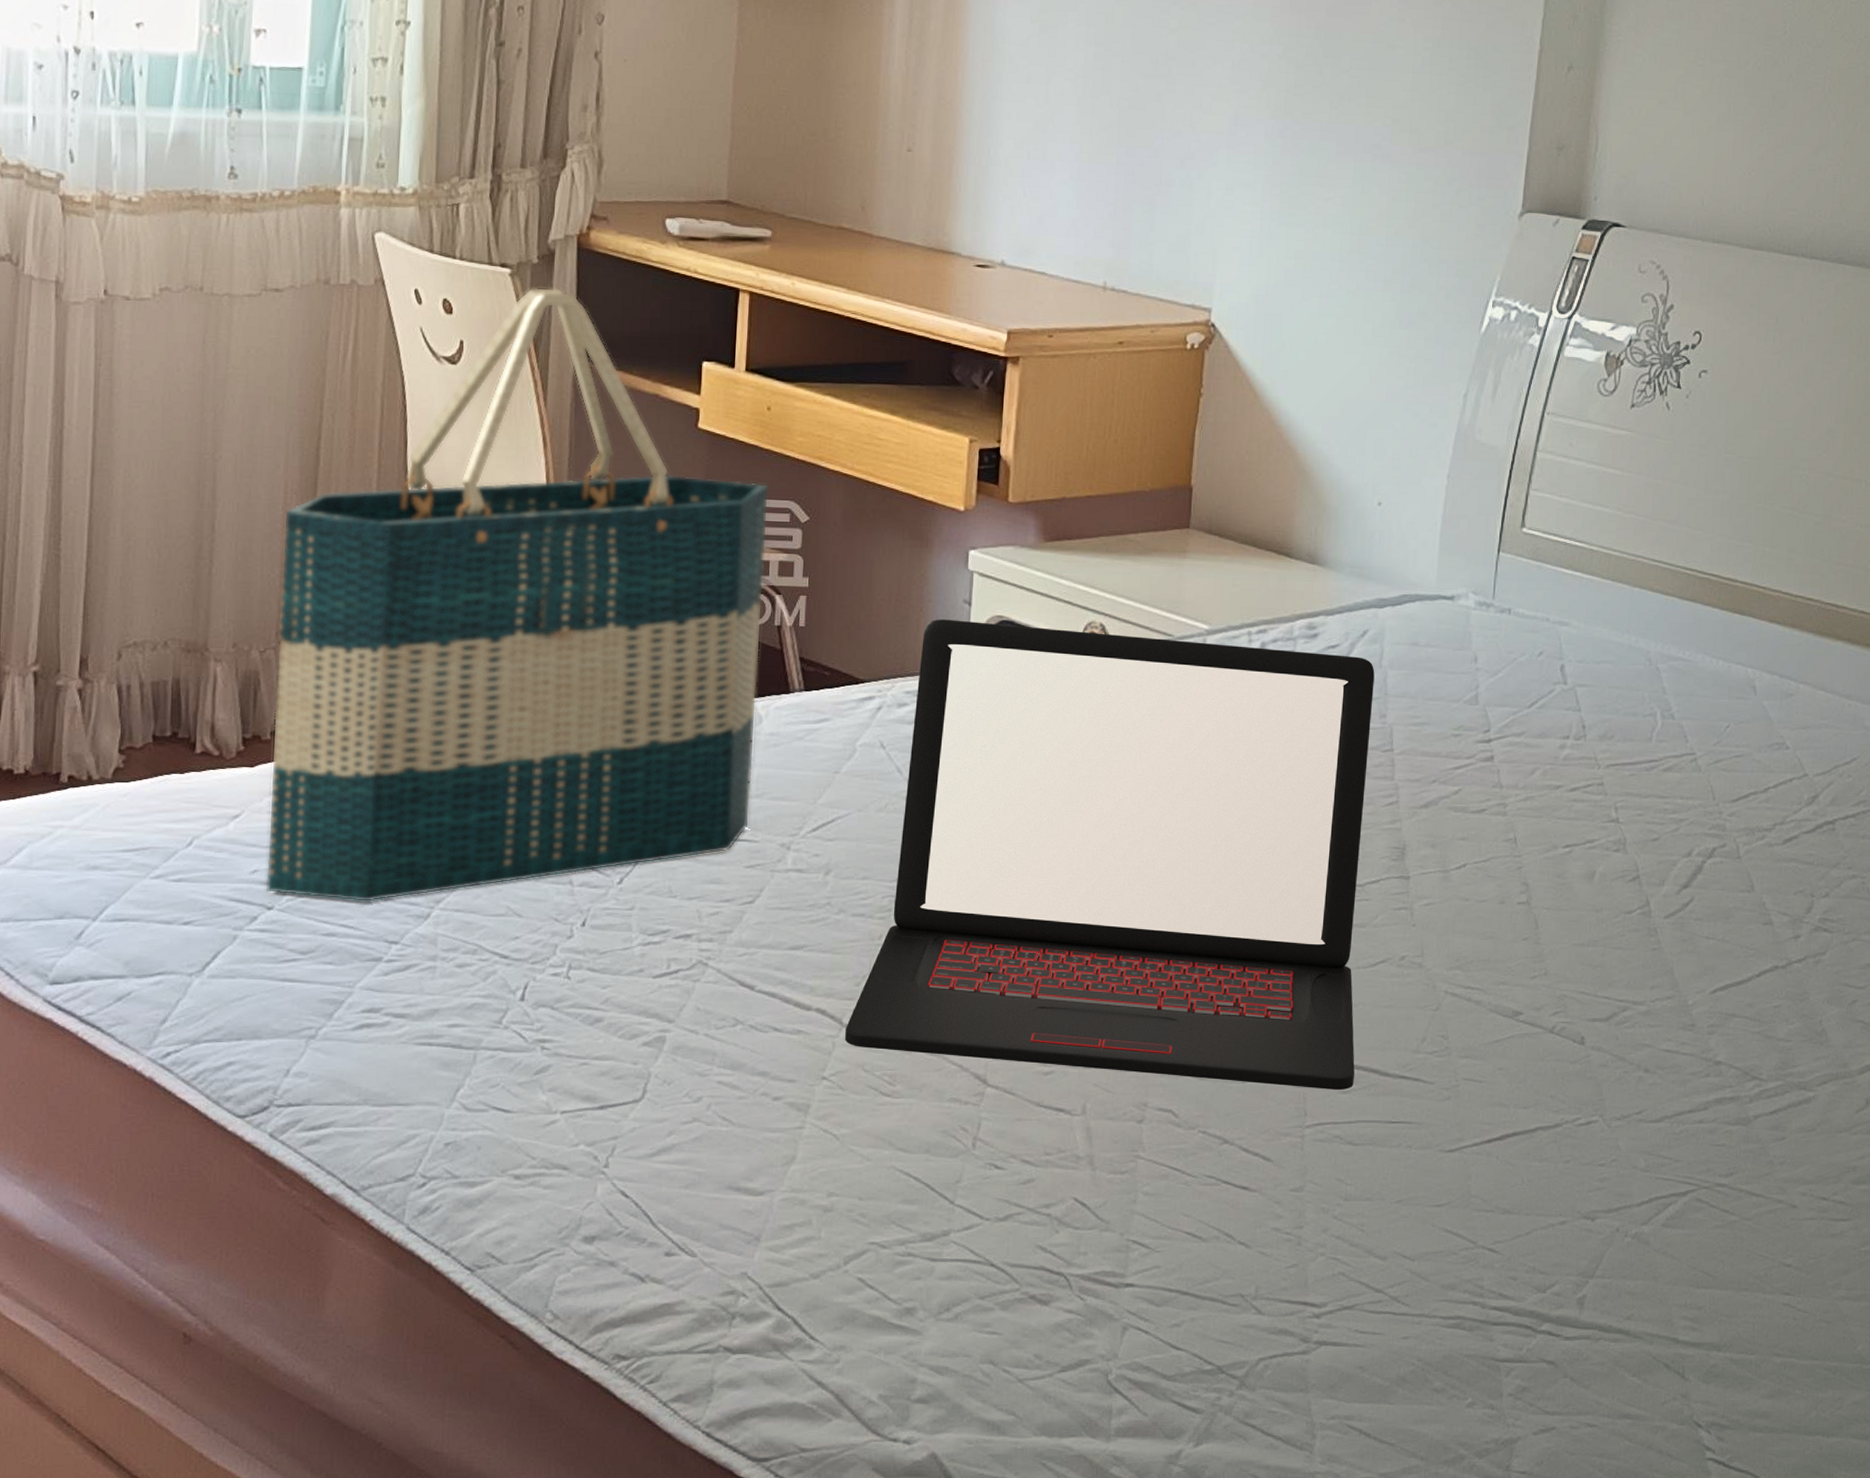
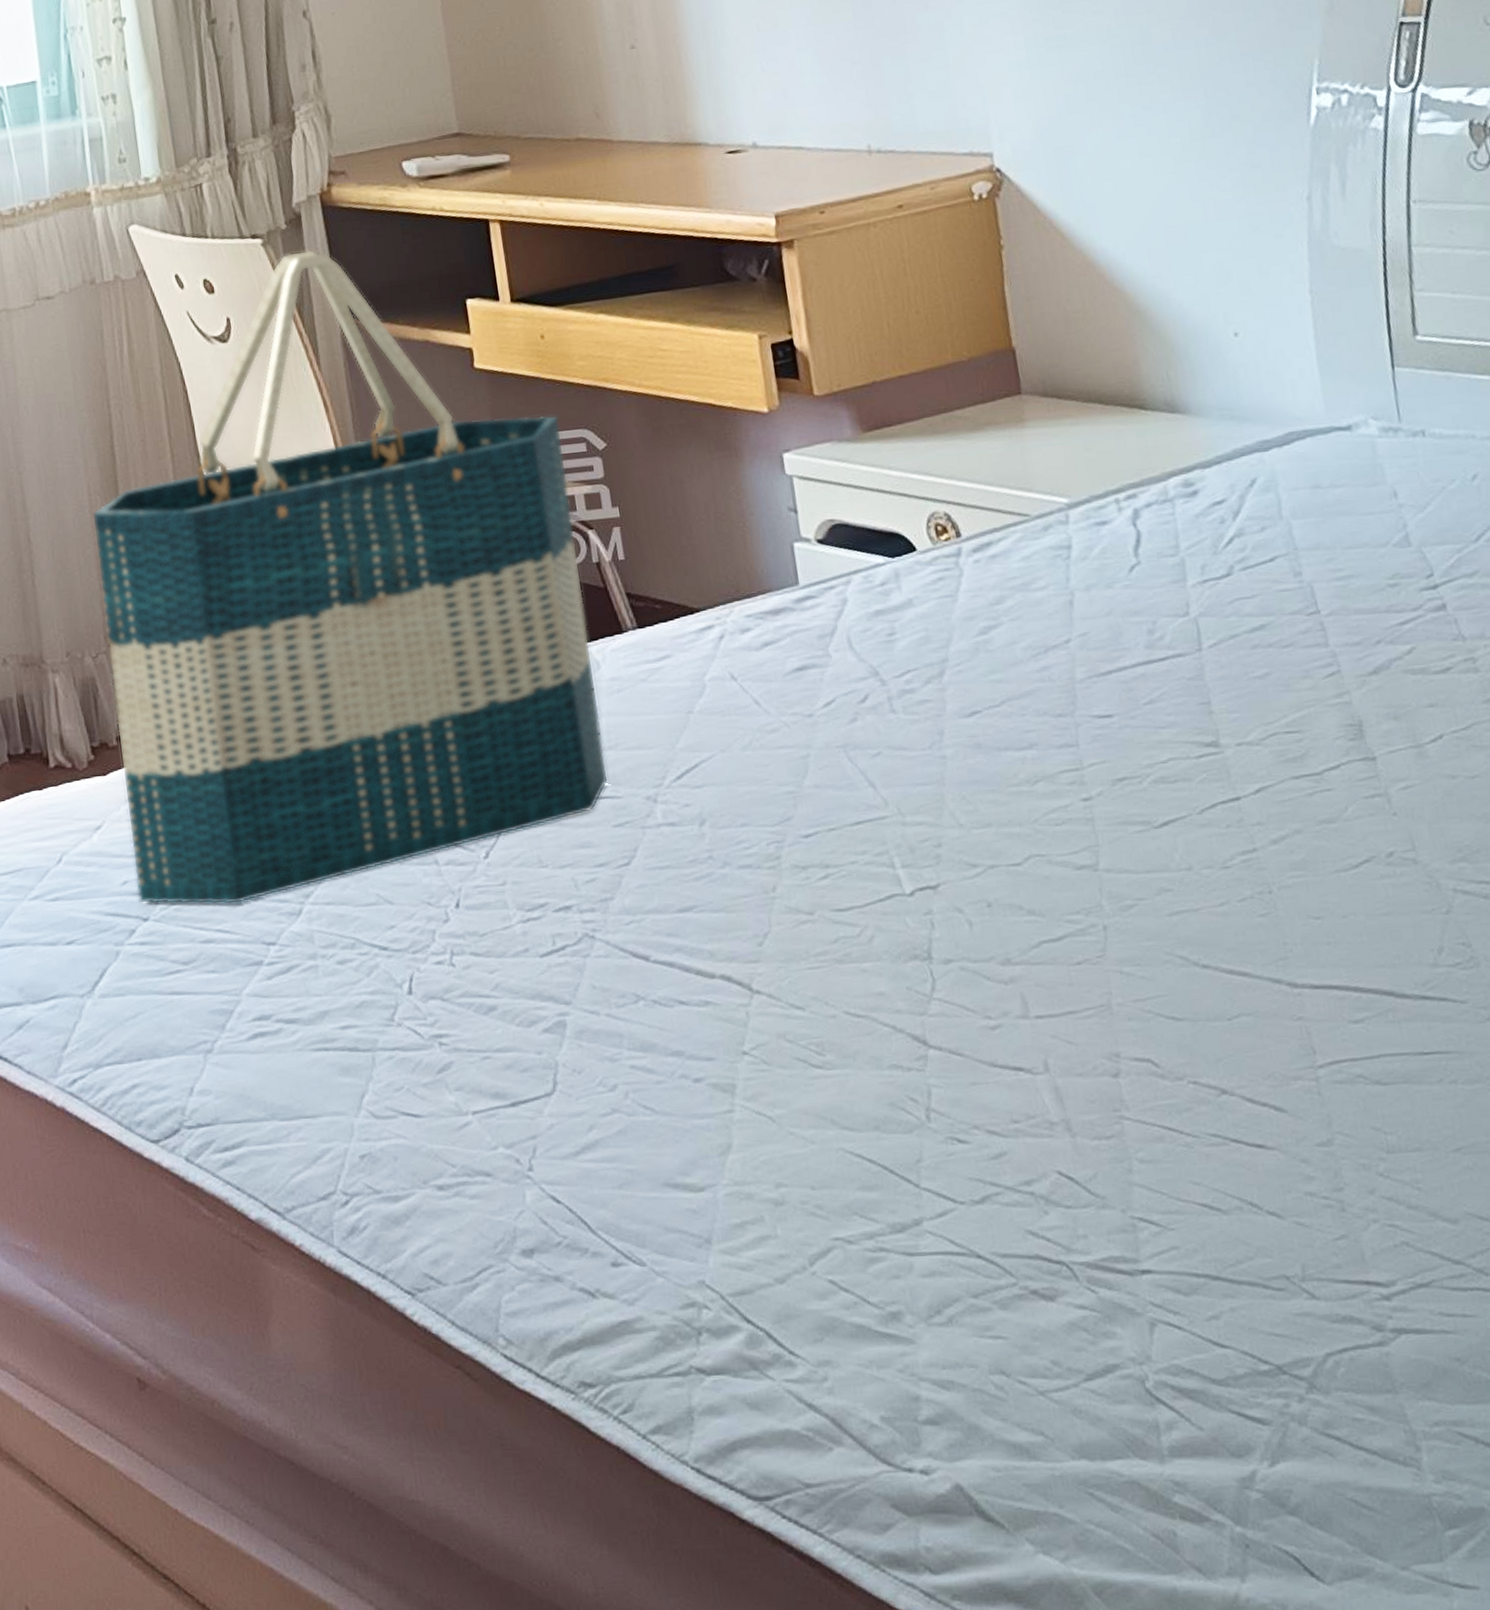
laptop: present [845,619,1375,1090] -> none [752,510,1366,1020]

